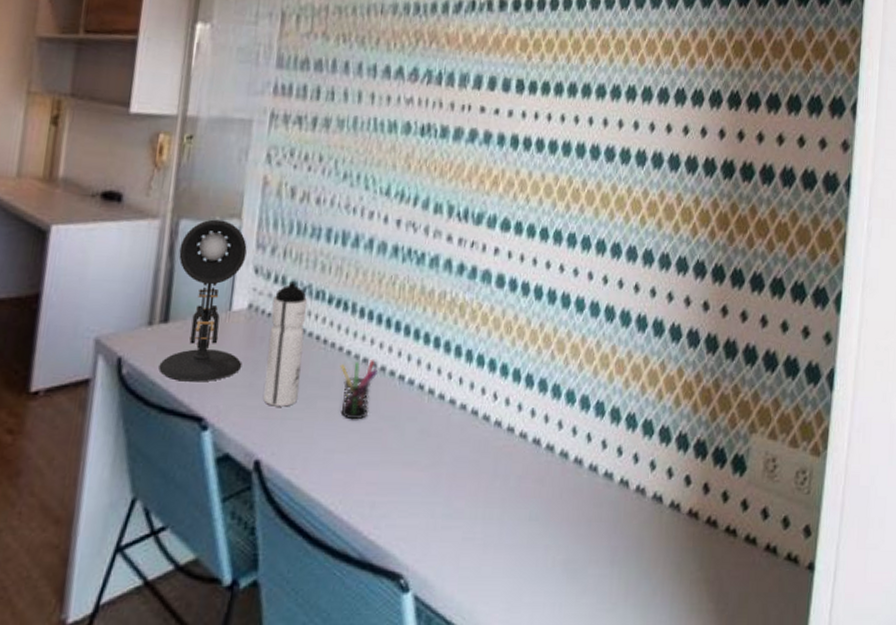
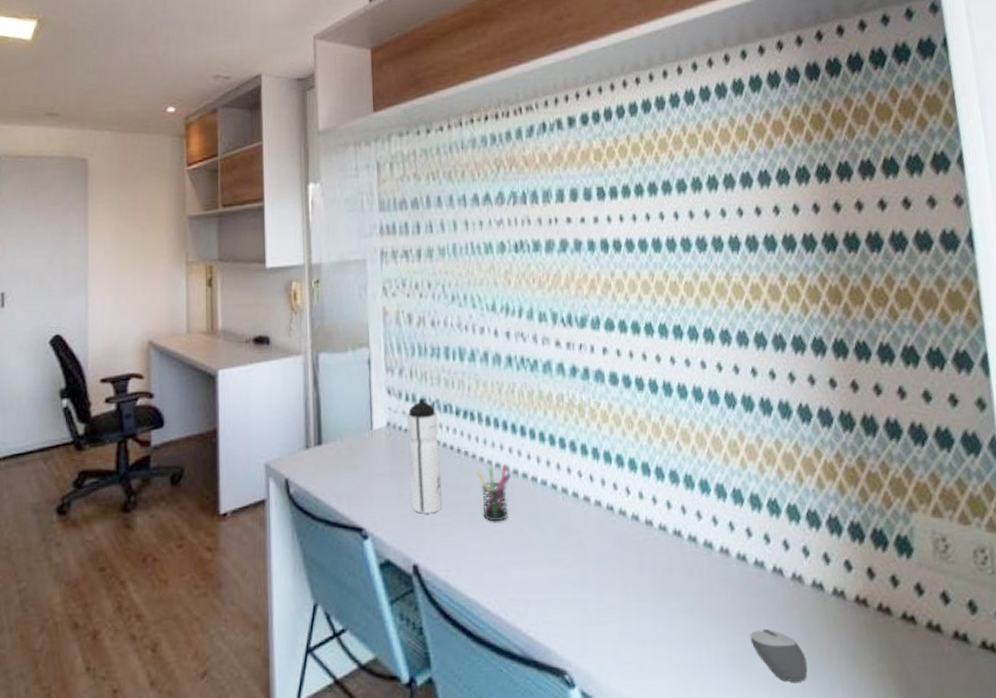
desk lamp: present [158,219,247,382] -> none [320,350,389,496]
computer mouse: none [587,538,635,588] -> present [750,629,808,682]

